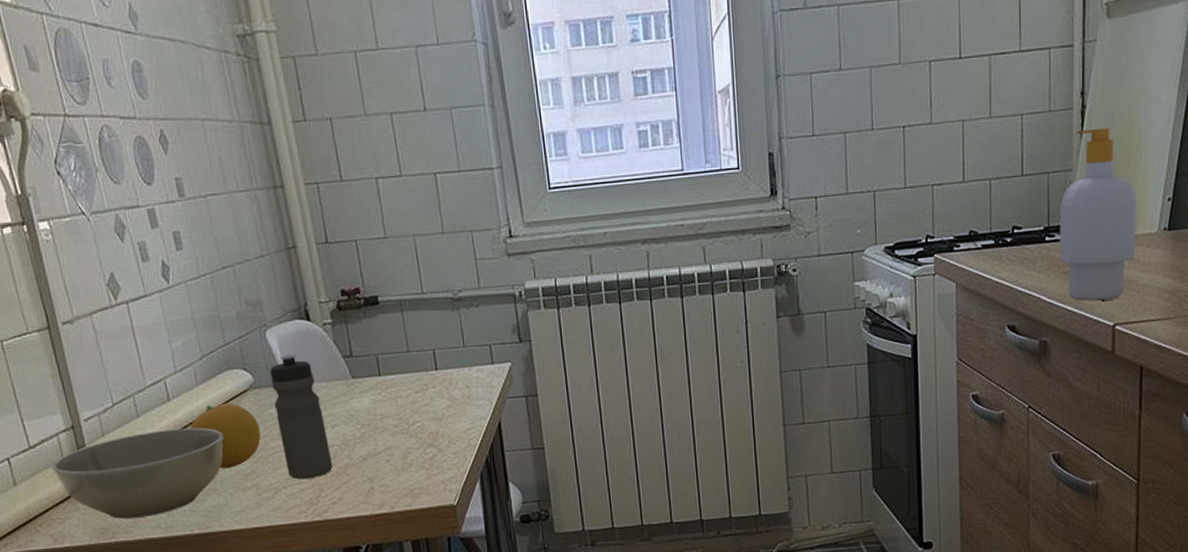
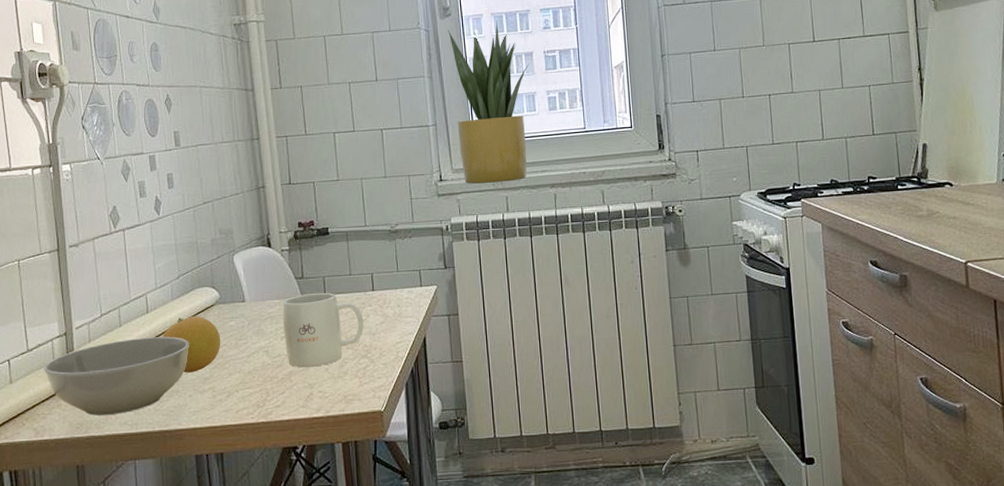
water bottle: present [270,354,333,480] -> none [234,275,279,384]
mug: none [330,373,428,460] -> present [282,292,364,368]
planter: none [511,31,615,241] -> present [448,21,530,184]
soap bottle: present [1059,127,1137,302] -> none [908,96,979,241]

